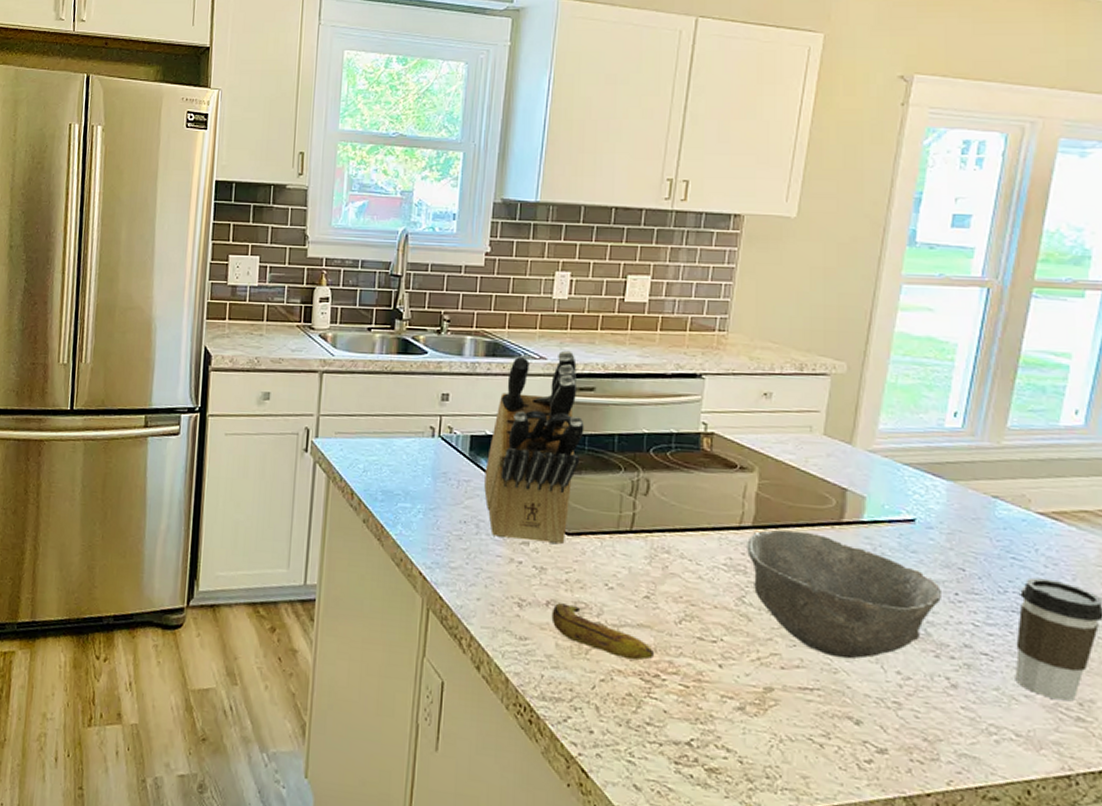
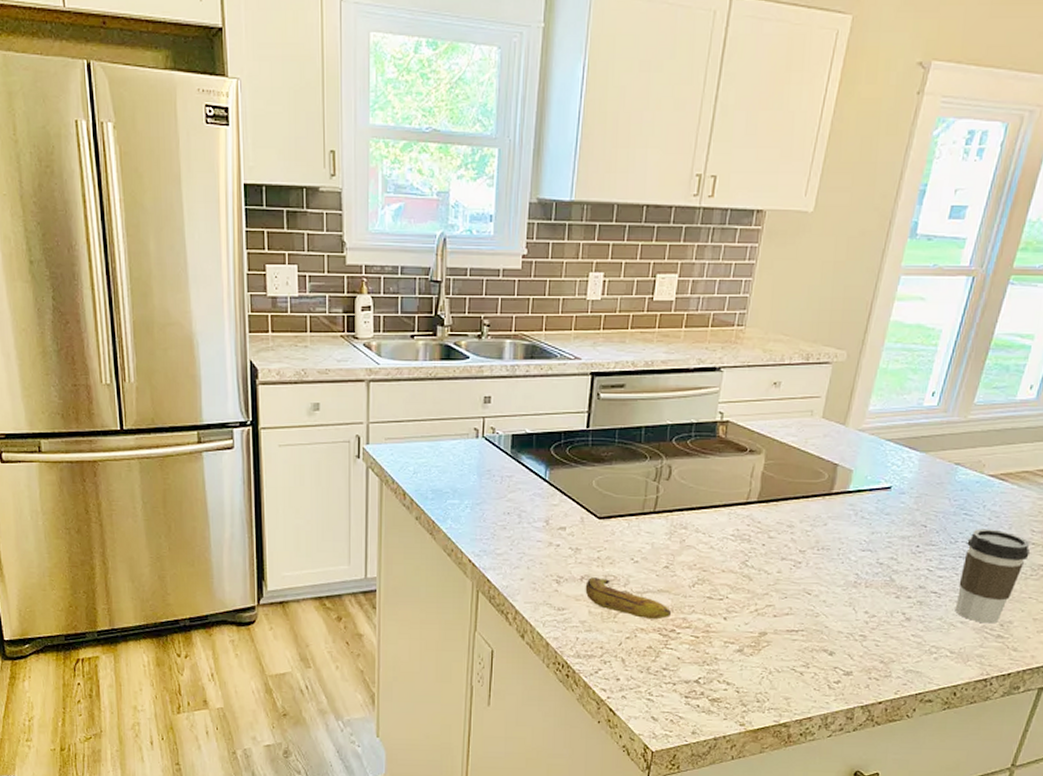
knife block: present [484,350,585,545] -> none [525,350,615,528]
bowl: present [747,529,941,659] -> none [752,502,906,605]

